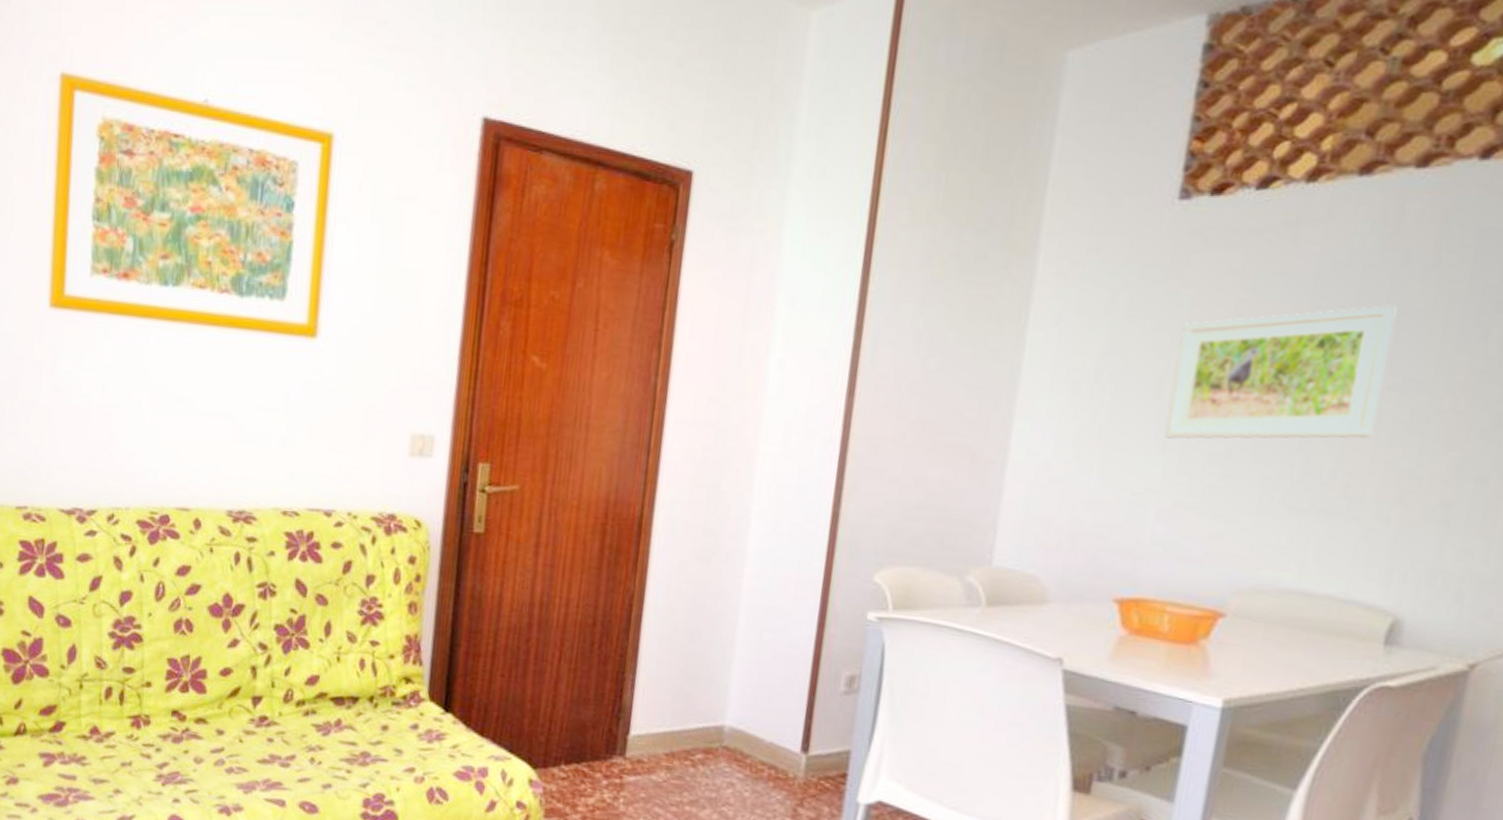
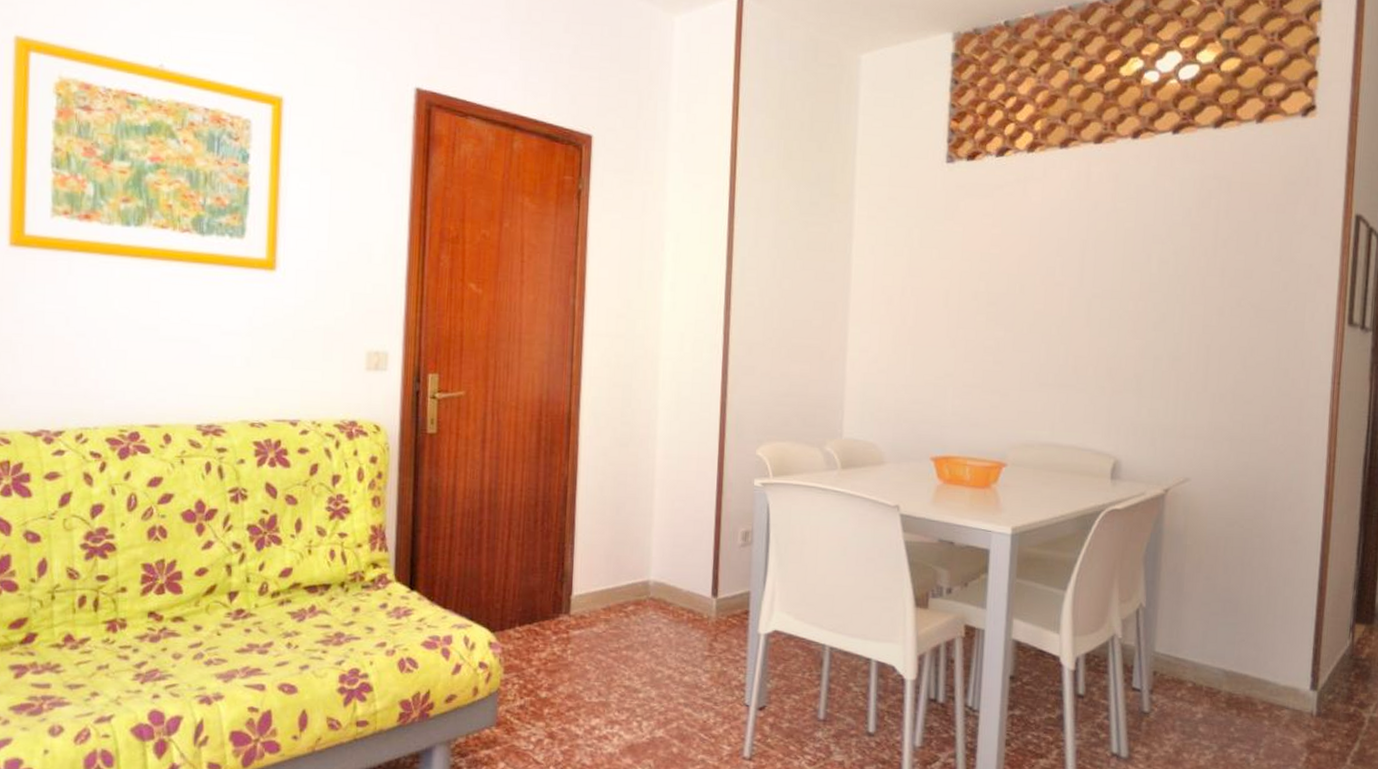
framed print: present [1165,305,1397,440] -> none [953,238,1094,337]

